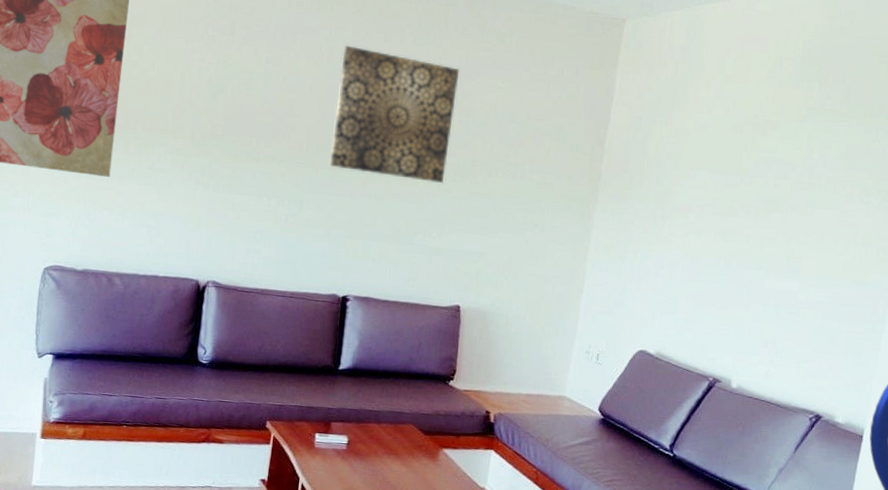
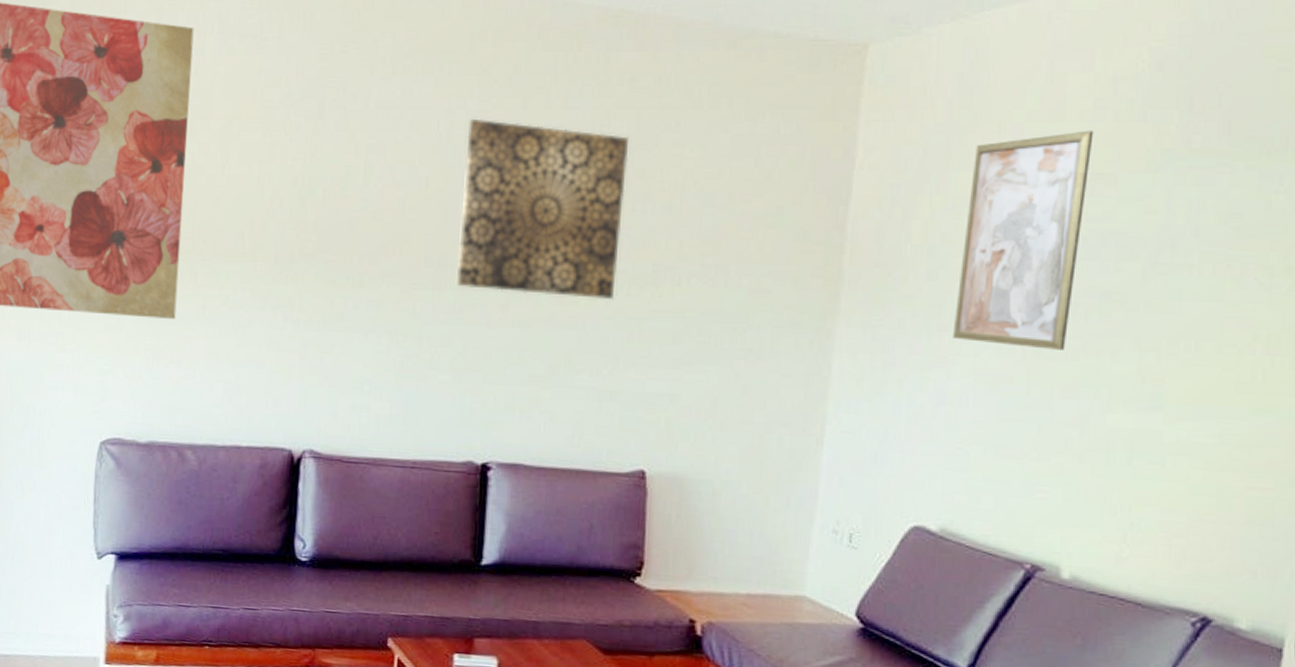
wall art: none [670,91,766,236] -> present [952,130,1094,350]

